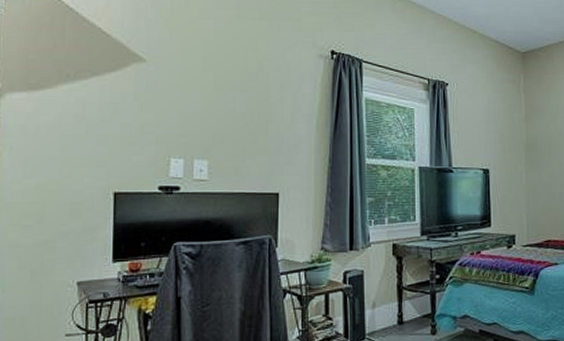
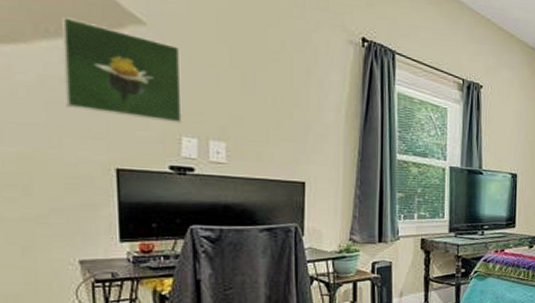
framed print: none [78,63,173,147] -> present [61,17,182,124]

